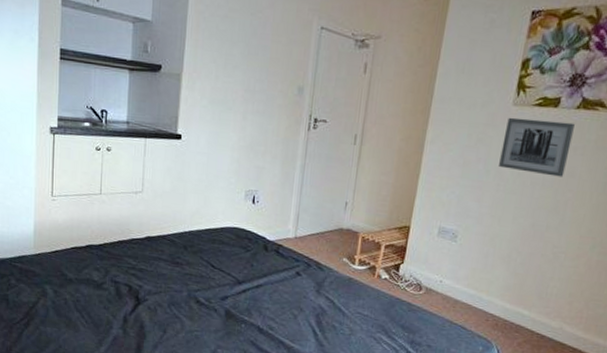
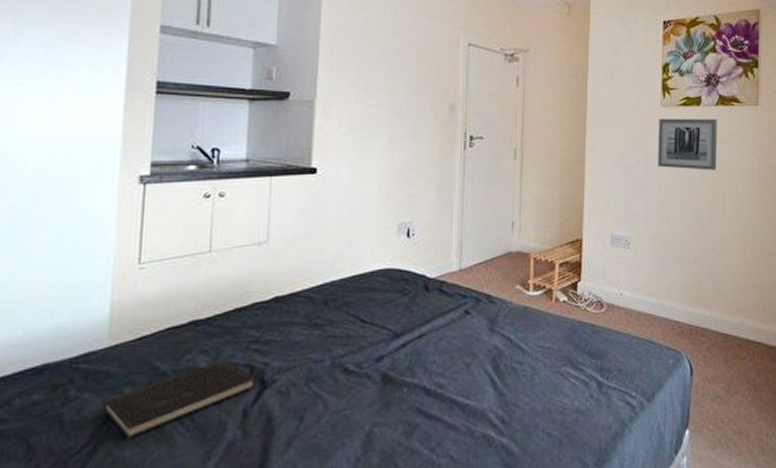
hardcover book: none [33,277,133,321] -> present [103,359,255,439]

